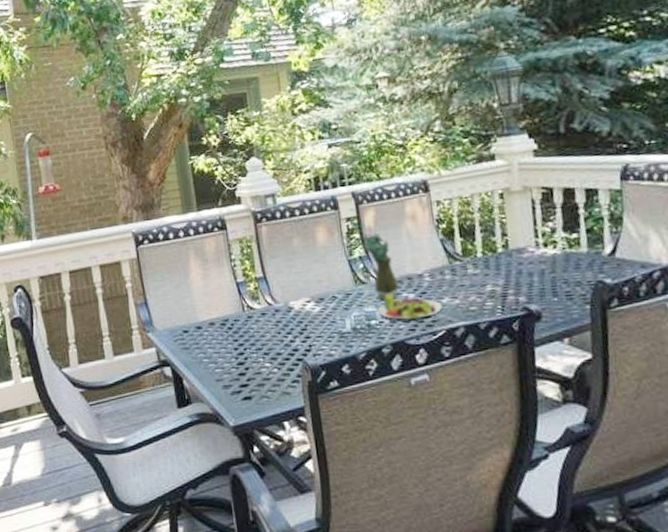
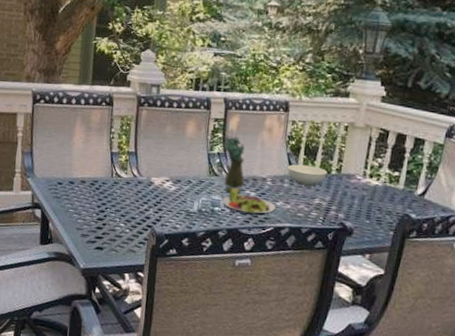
bowl: none [444,247,493,273] -> present [287,164,327,186]

